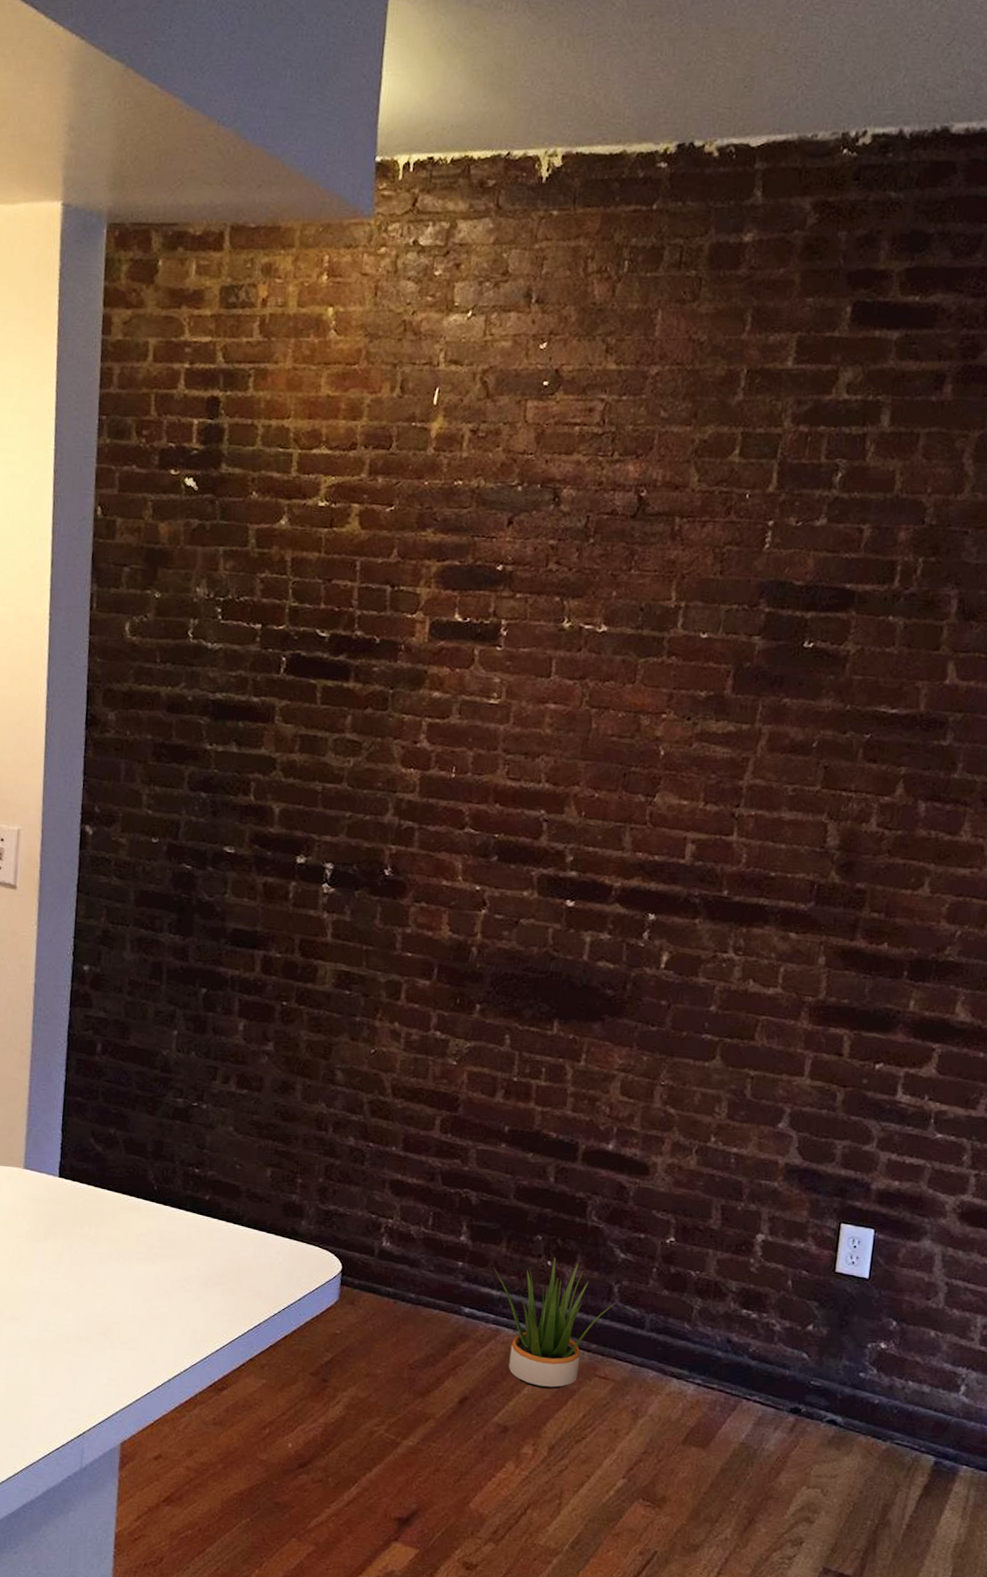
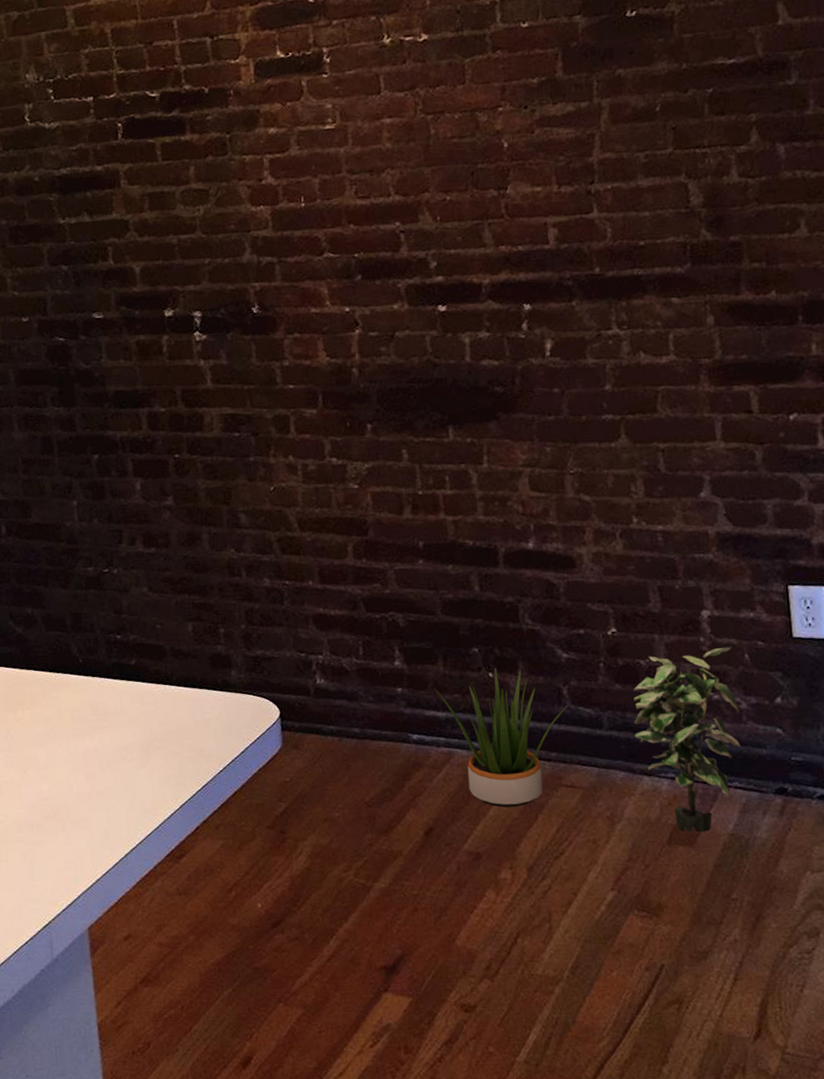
potted plant: none [672,1268,778,1438] -> present [633,648,741,833]

